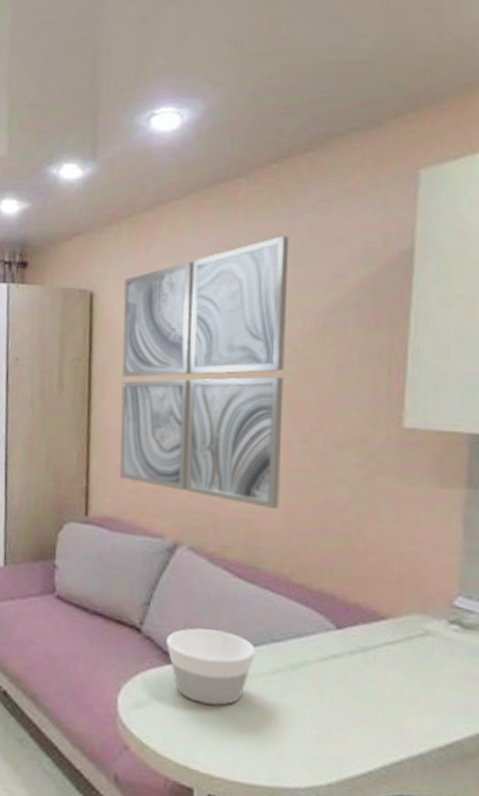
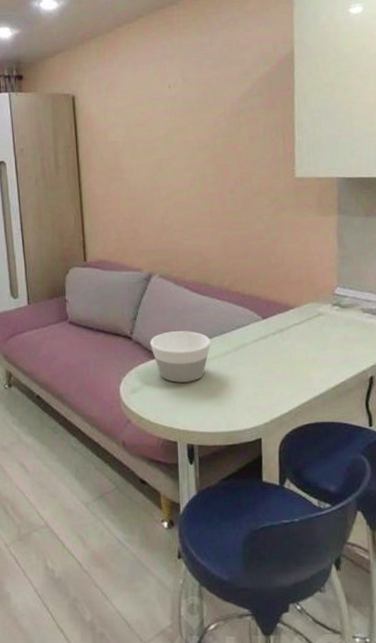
wall art: present [119,236,290,509] -> none [97,47,219,242]

